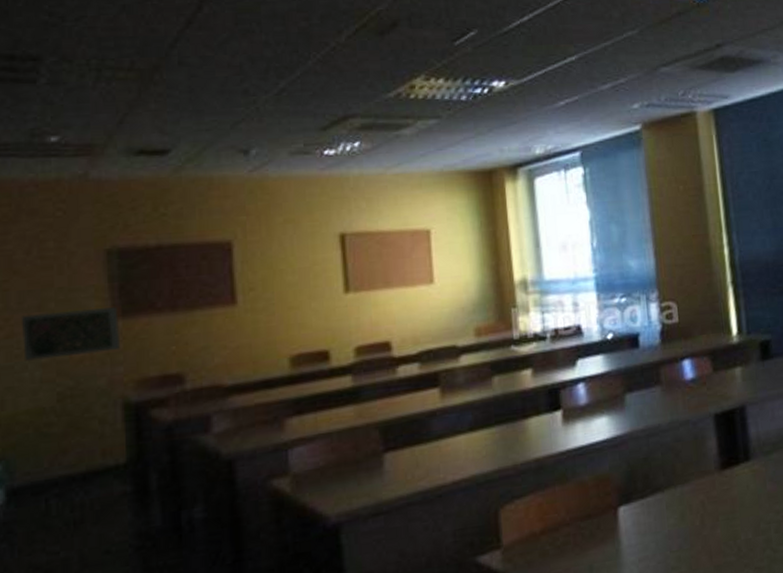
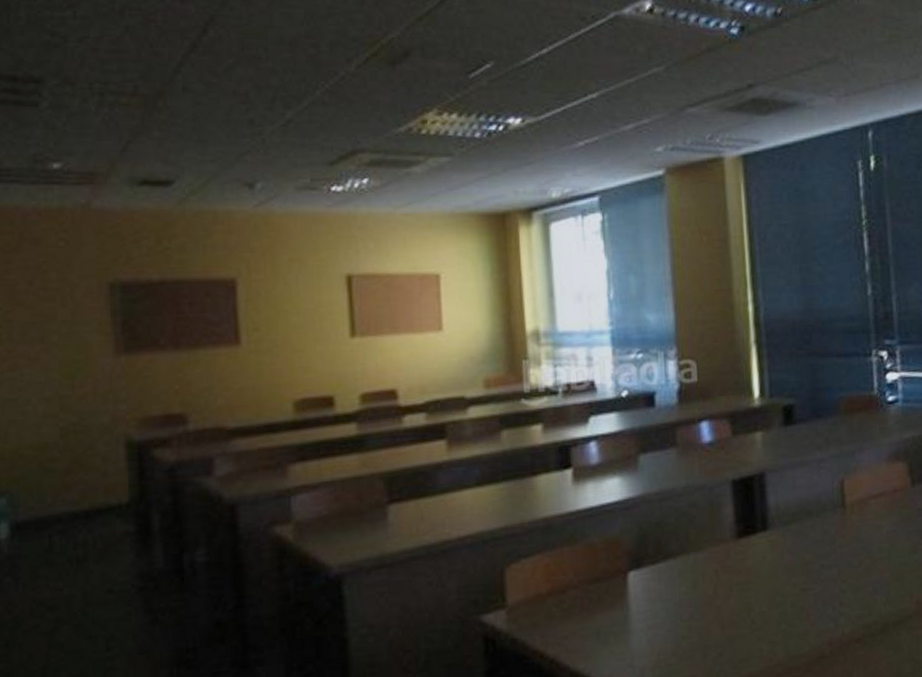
road map: present [21,307,121,362] -> none [24,342,124,396]

